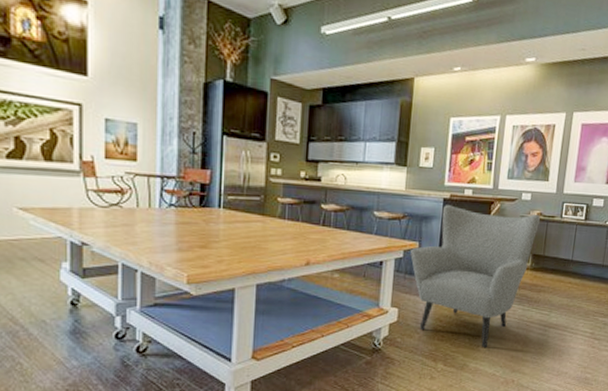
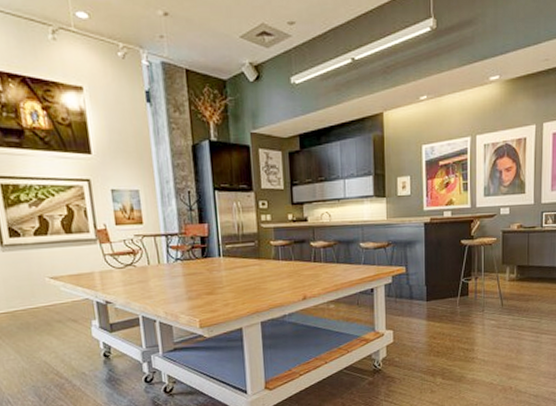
chair: present [410,205,541,348] -> none [397,226,522,360]

